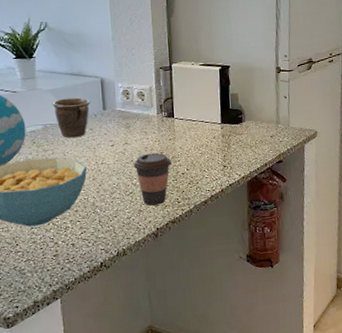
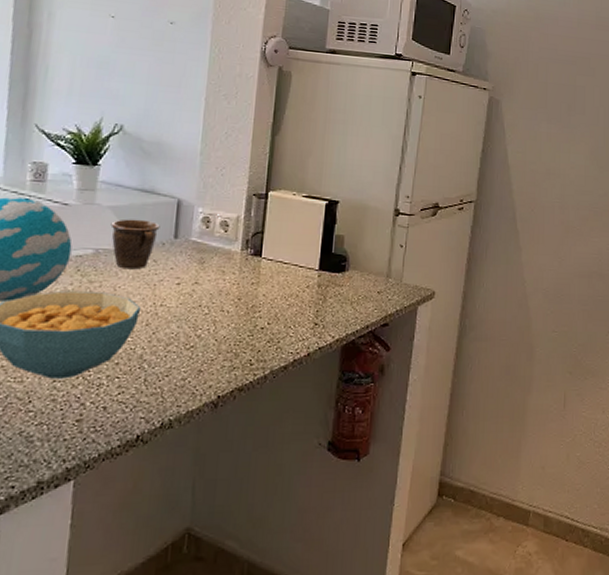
coffee cup: present [133,152,171,206] -> none [200,298,250,366]

